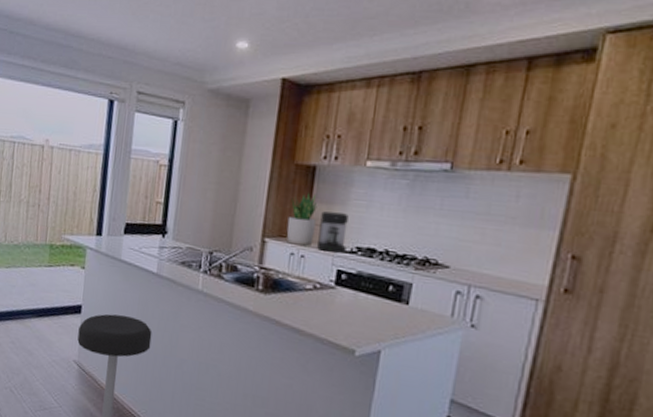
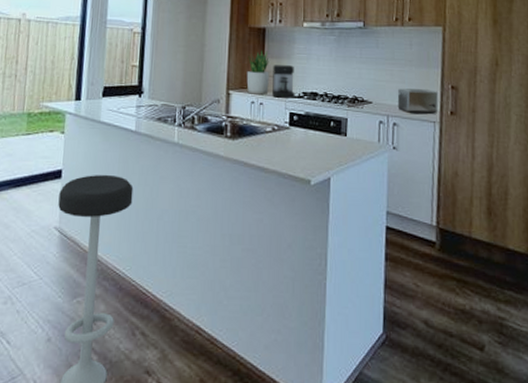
toaster: none [485,252,550,290] -> present [397,88,439,114]

